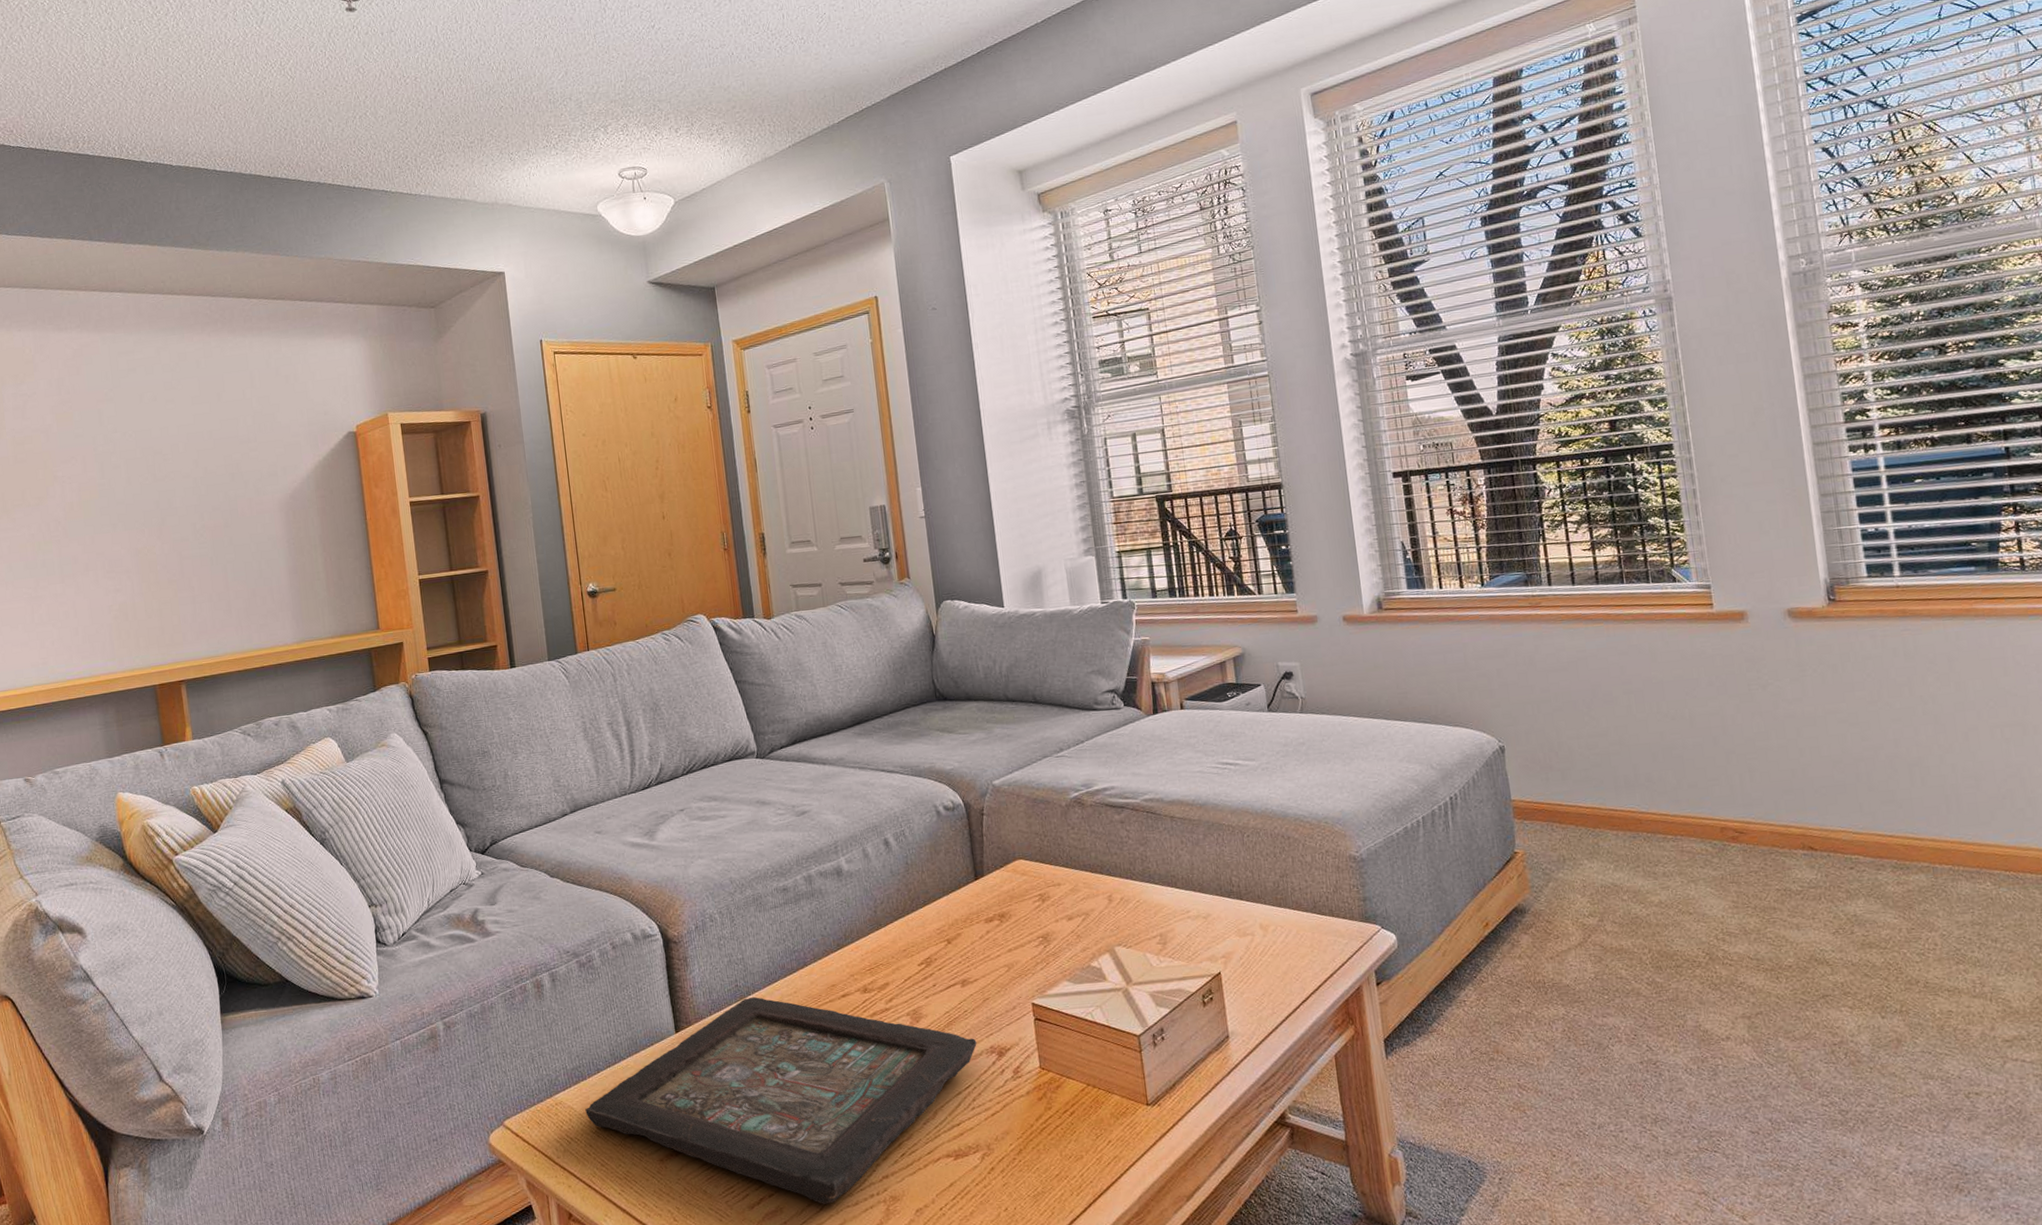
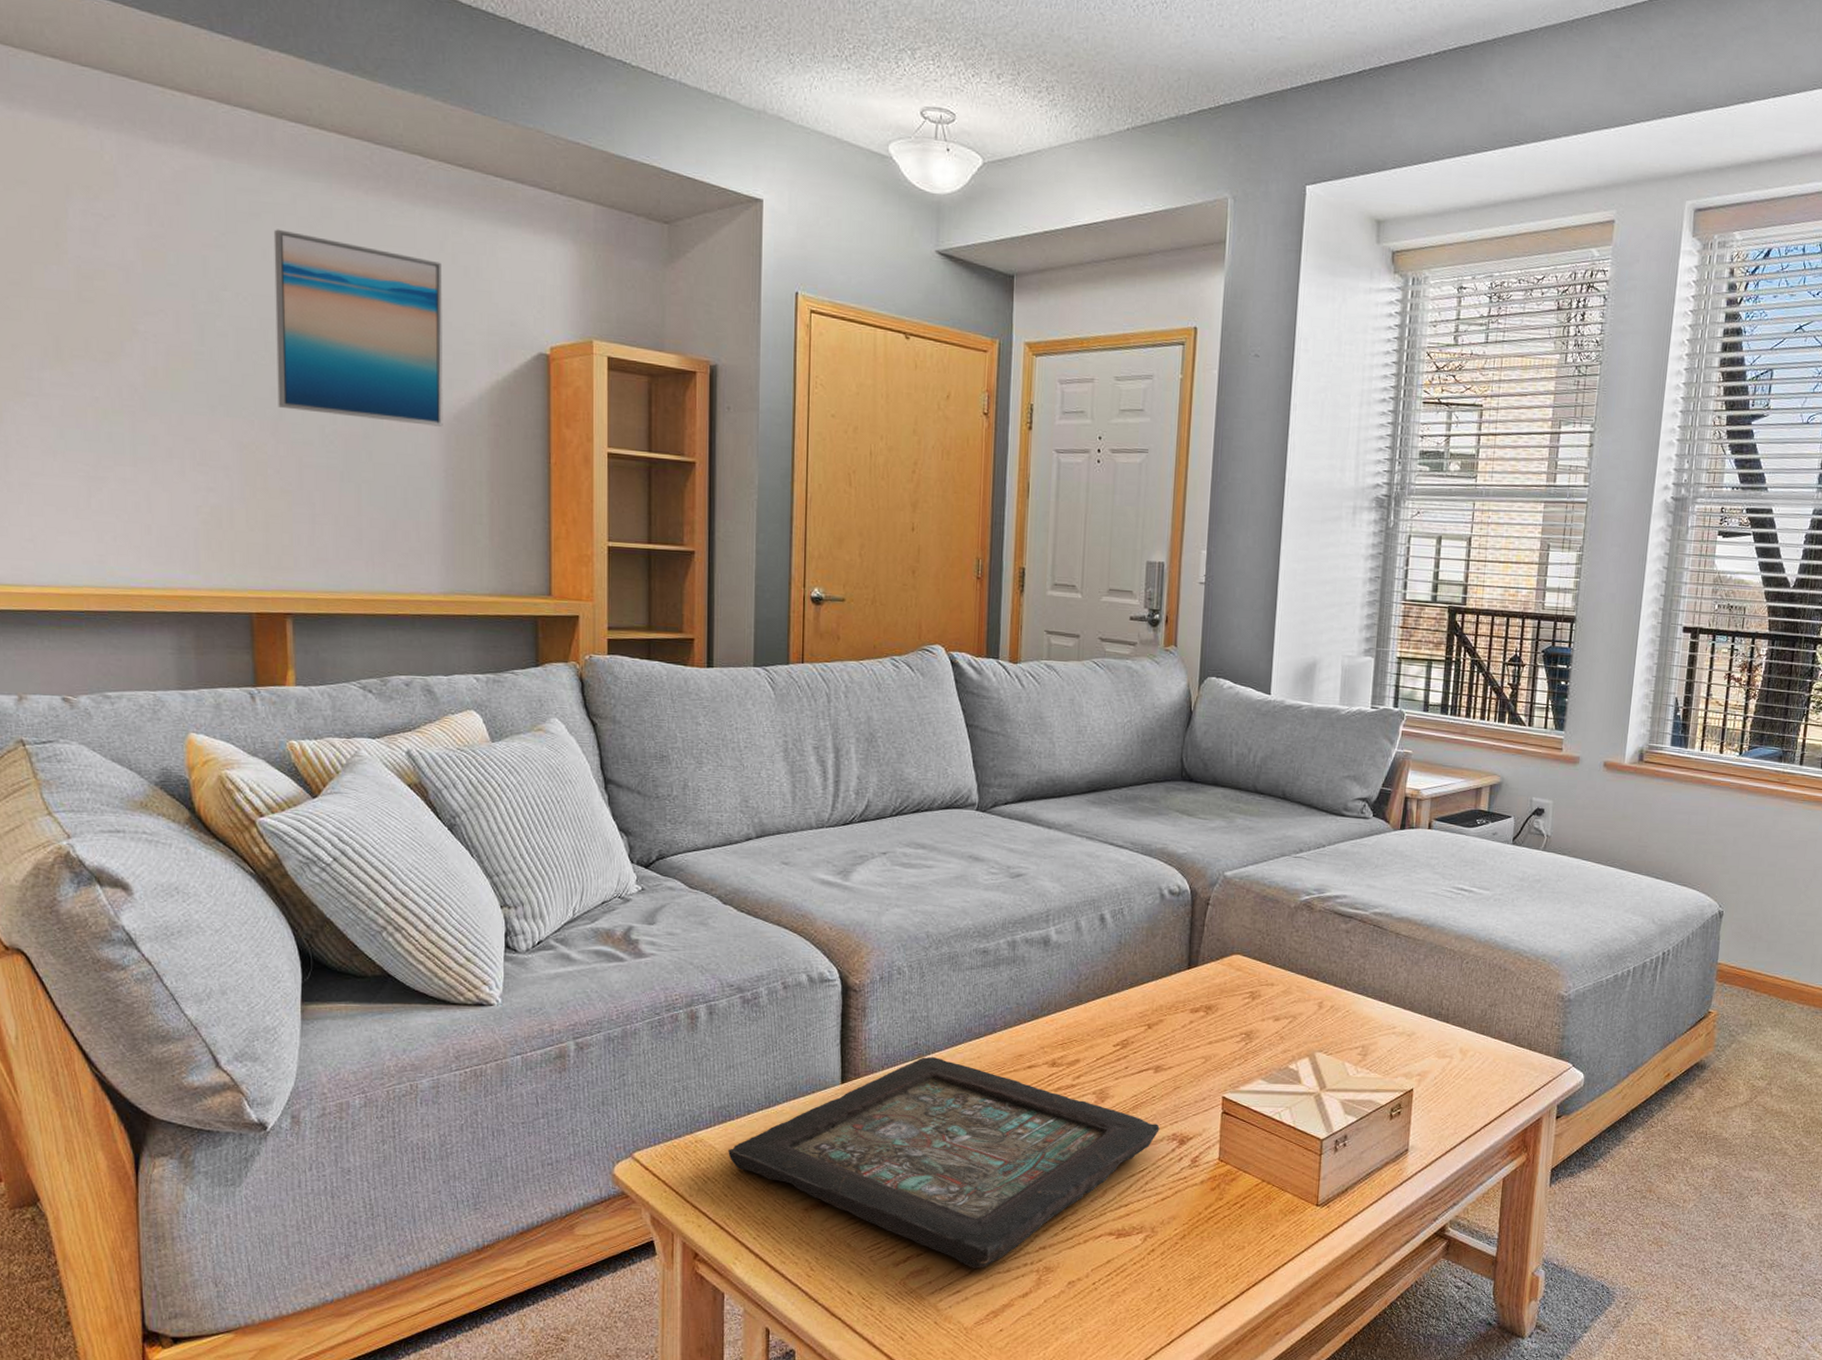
wall art: none [146,376,282,516] -> present [273,229,443,427]

